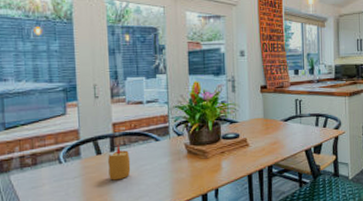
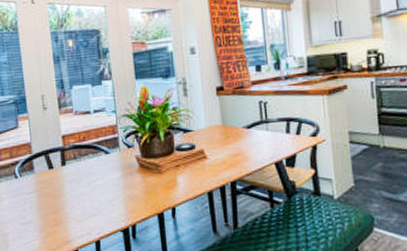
candle: present [108,145,131,181] -> none [60,158,83,196]

